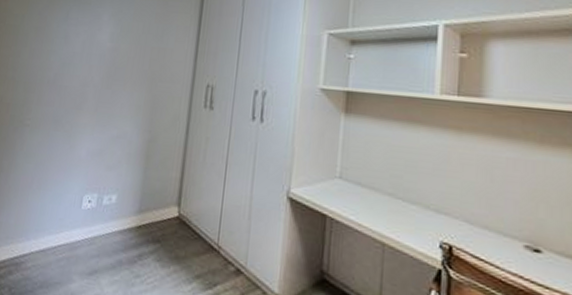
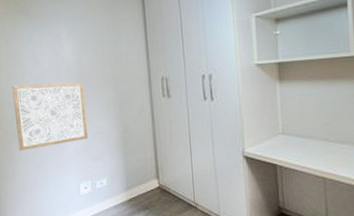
wall art: none [22,64,115,143] -> present [12,82,89,151]

